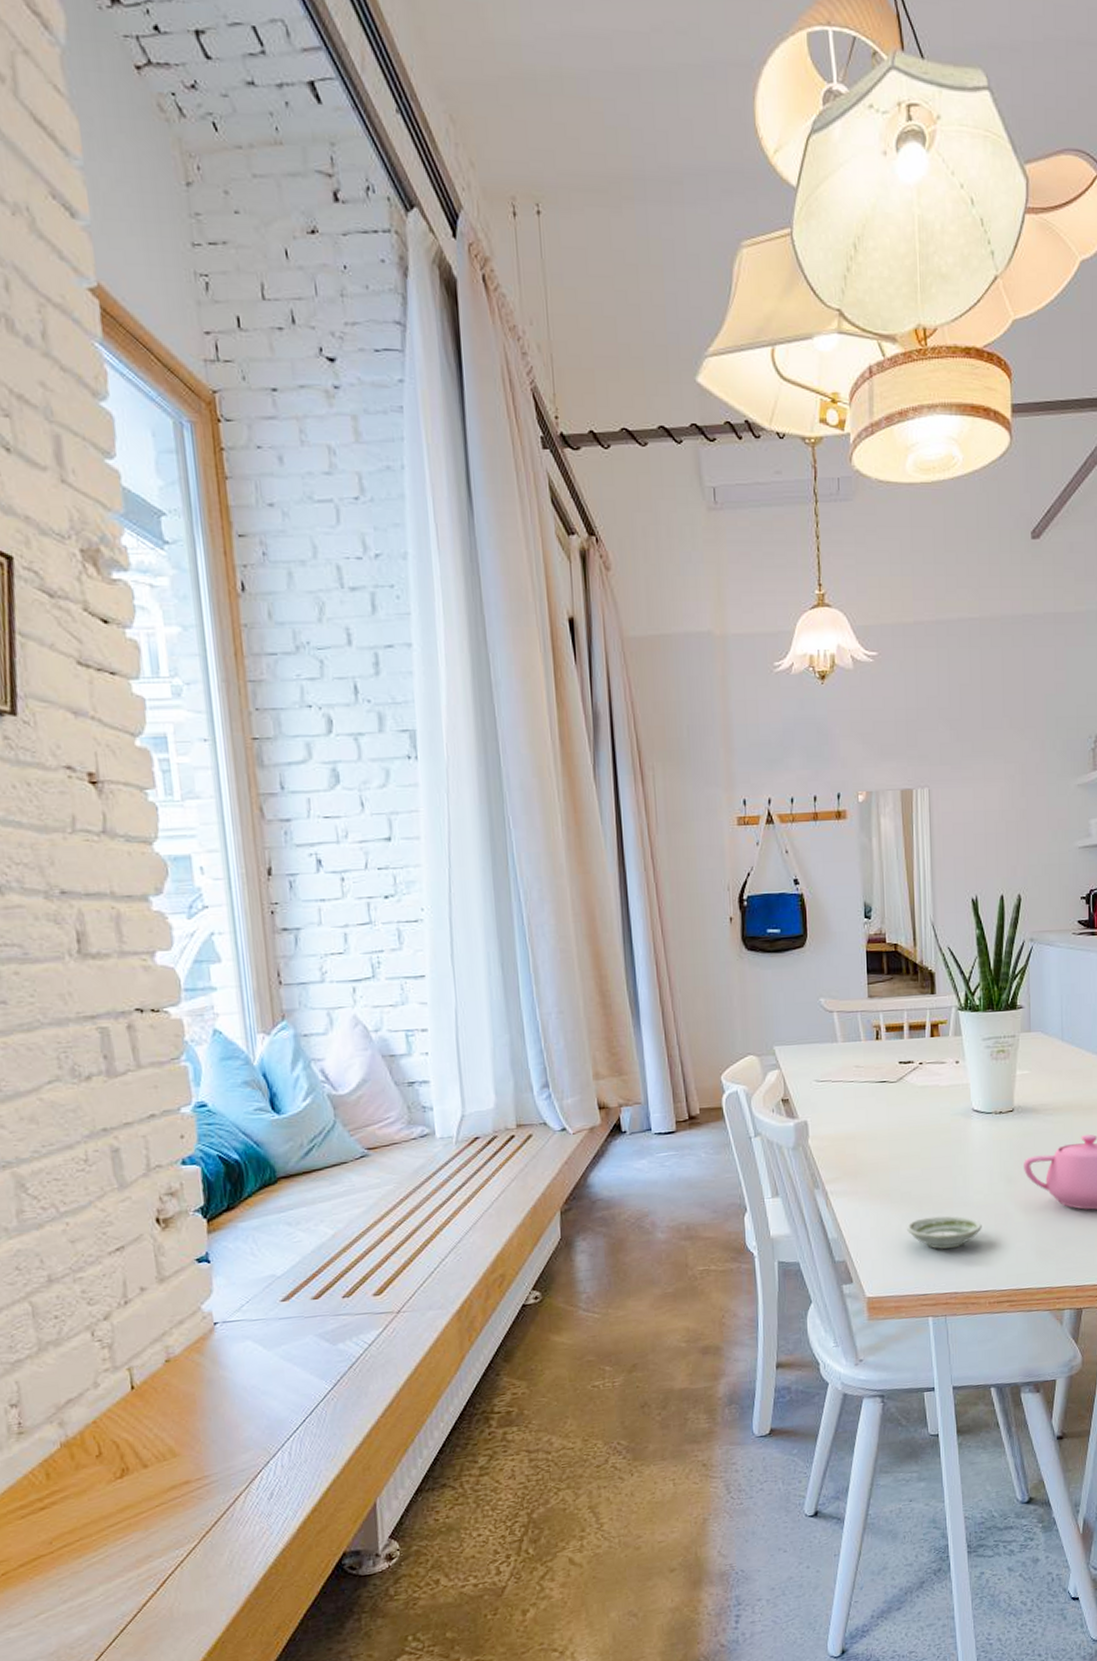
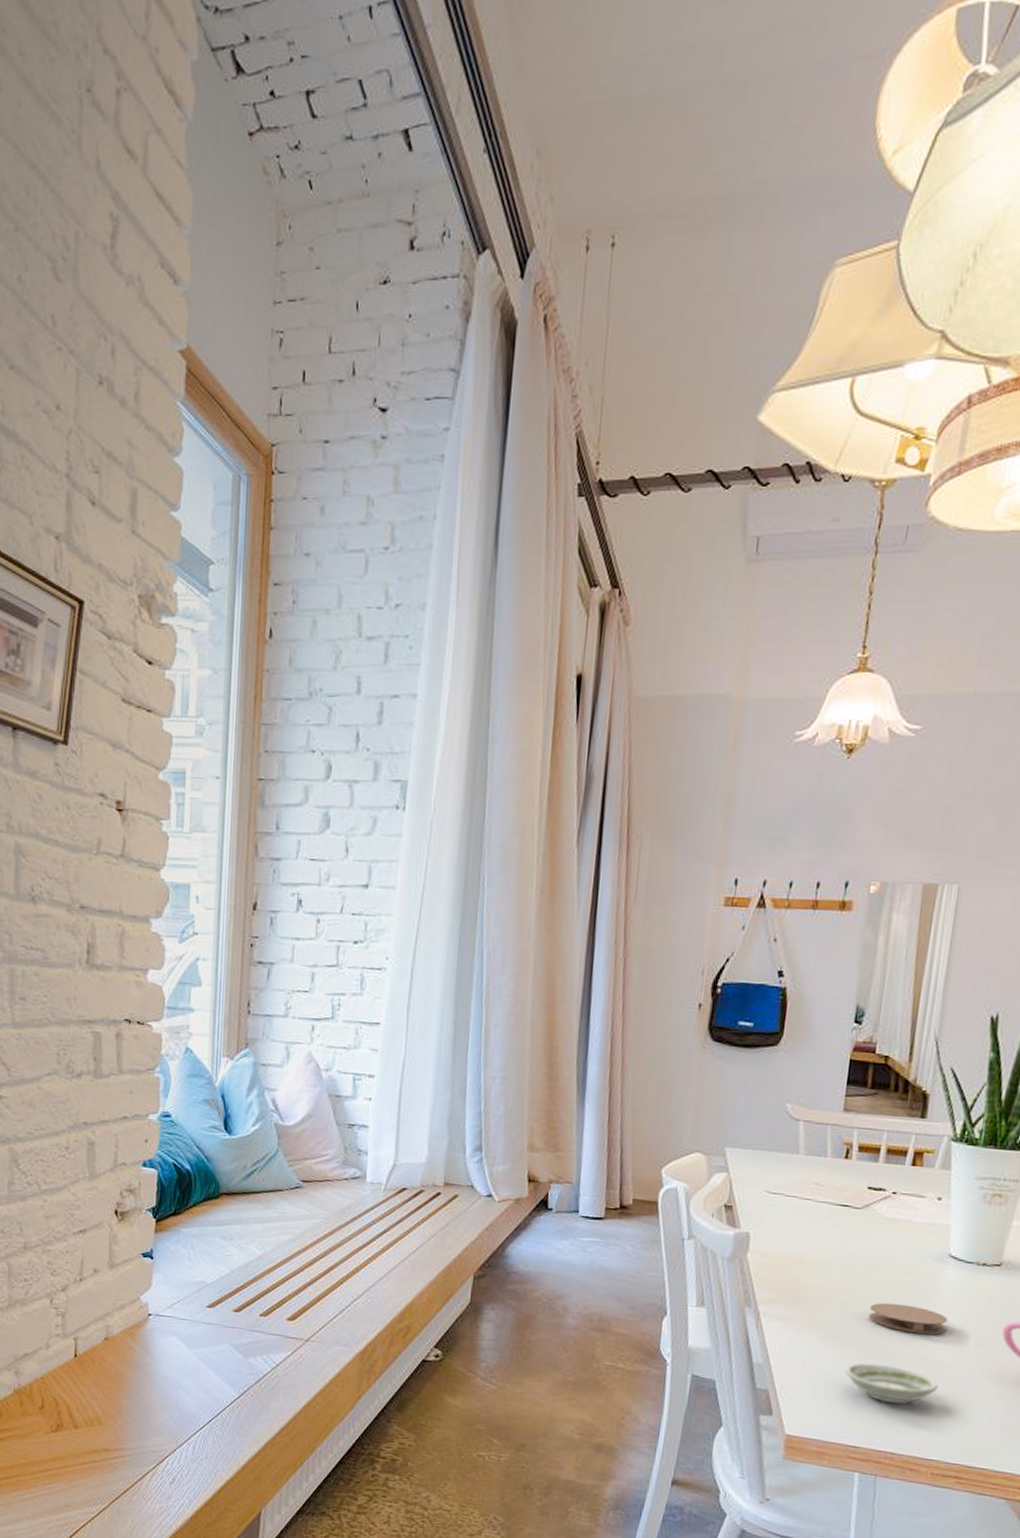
coaster: none [917,1159,981,1184] -> present [868,1302,948,1334]

